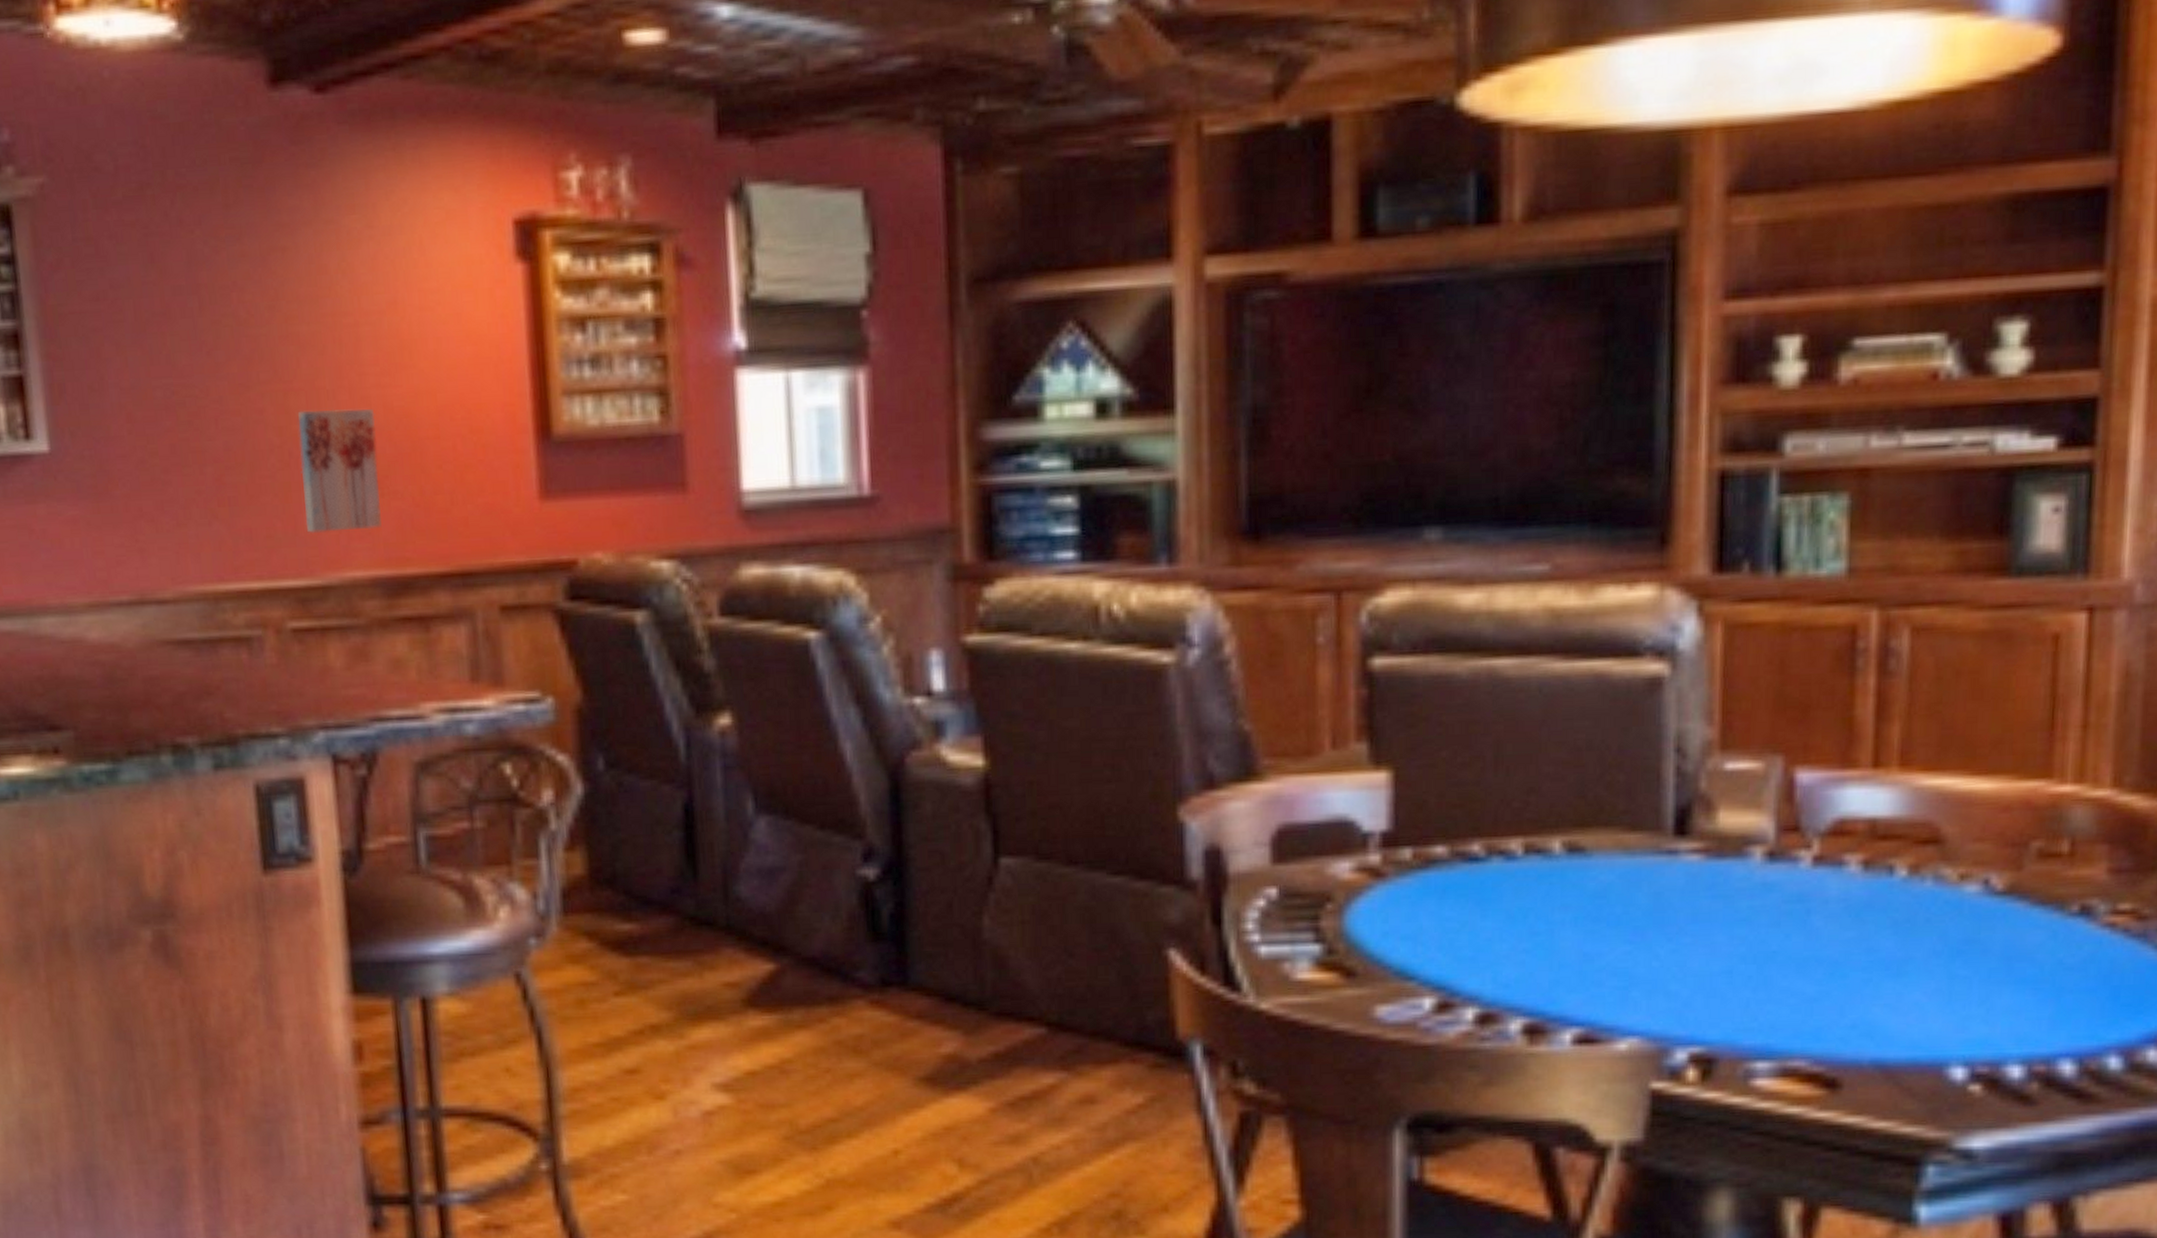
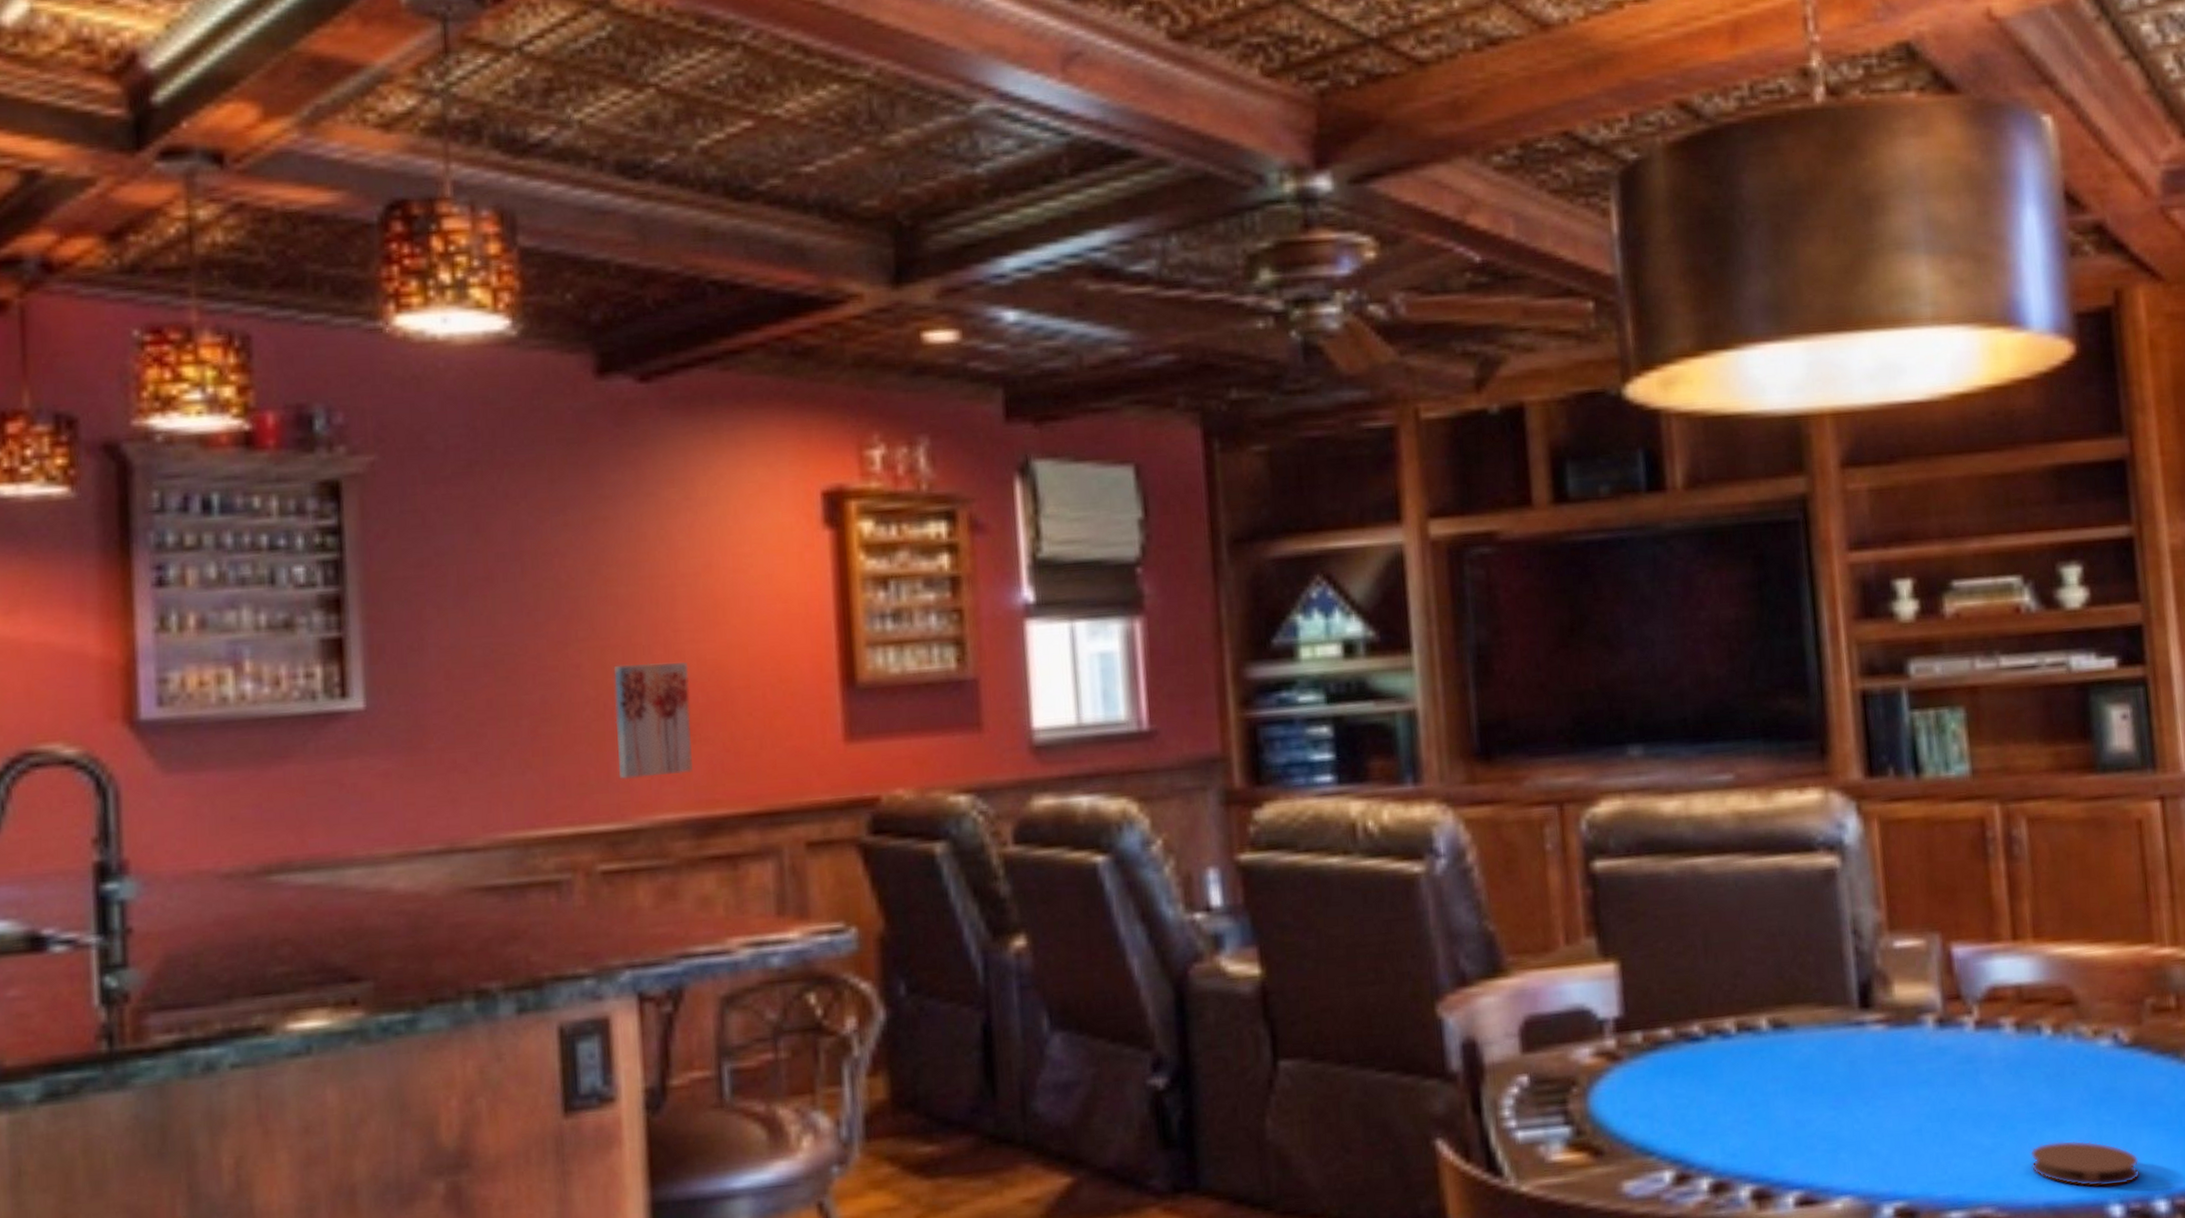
coaster: none [1860,993,1995,1048] -> present [2030,1140,2140,1188]

